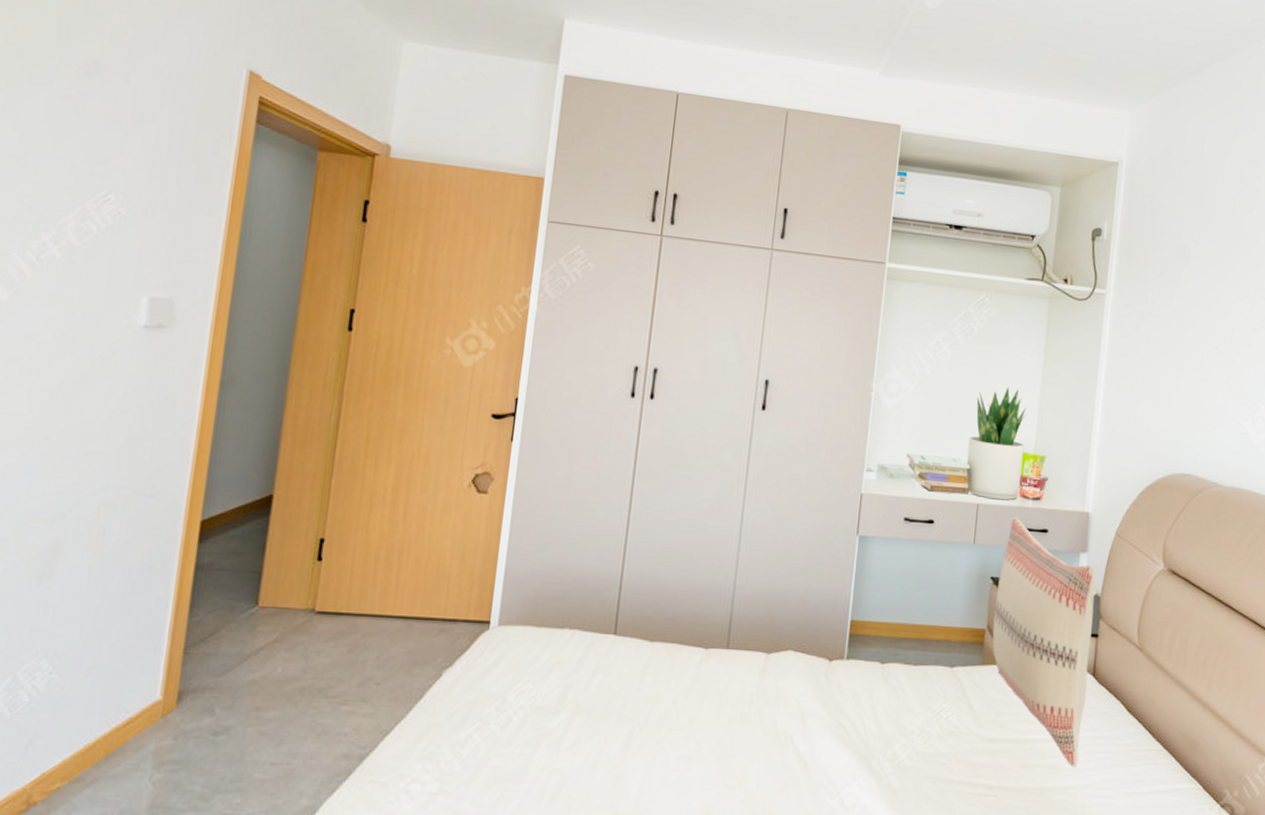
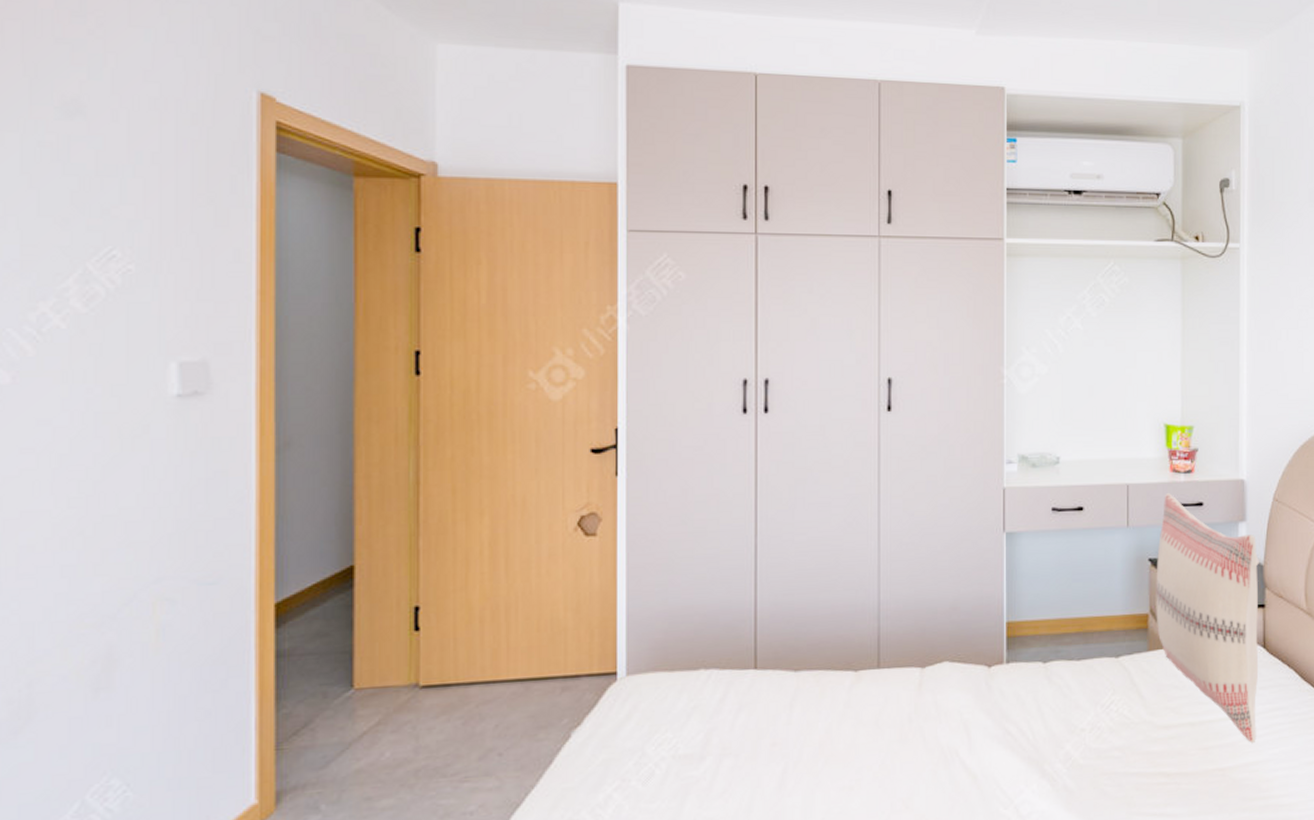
books: present [906,452,971,495] -> none [1048,438,1118,477]
planter: present [966,387,1026,501] -> none [1111,357,1170,478]

